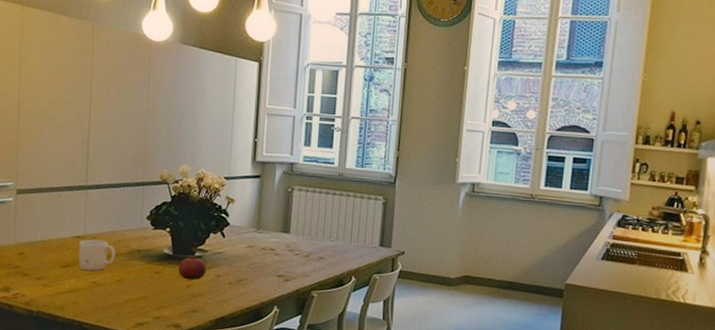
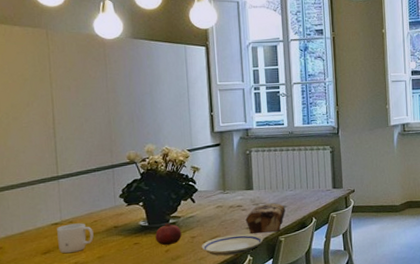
plate: none [225,280,294,303] -> present [201,233,264,256]
bread loaf: none [277,252,323,285] -> present [245,203,285,234]

